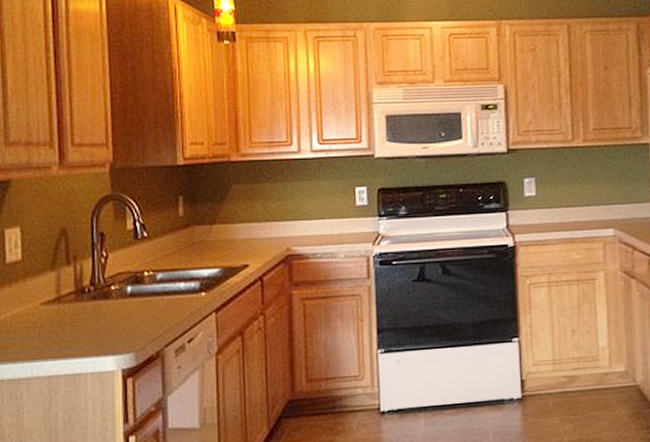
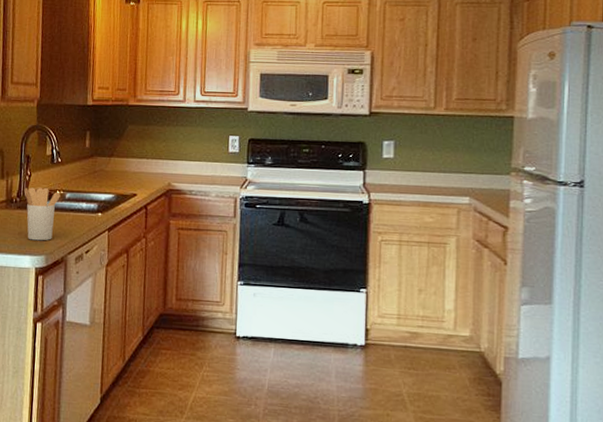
utensil holder: none [101,269,149,337] -> present [25,187,60,241]

